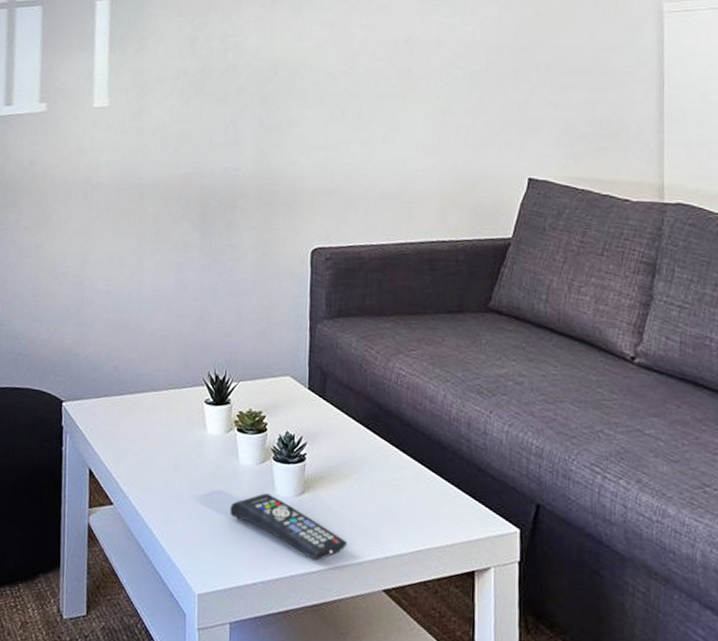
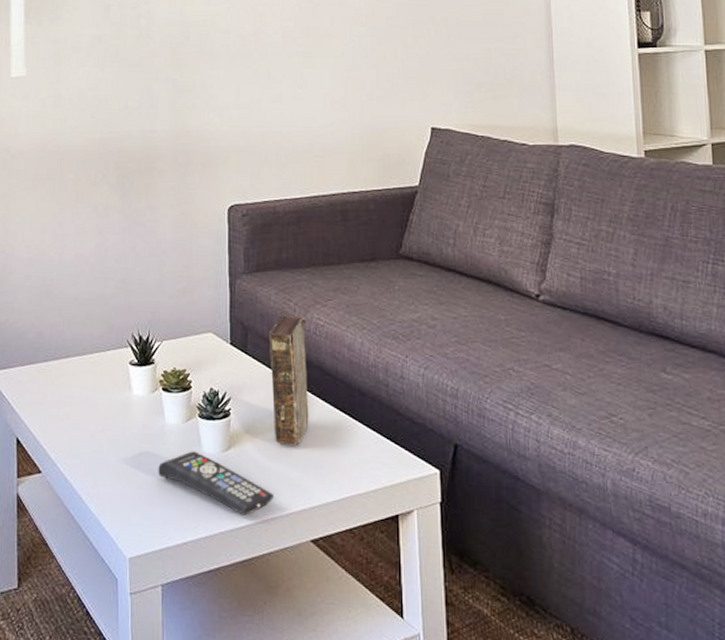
book: none [348,362,387,494] -> present [268,315,309,445]

